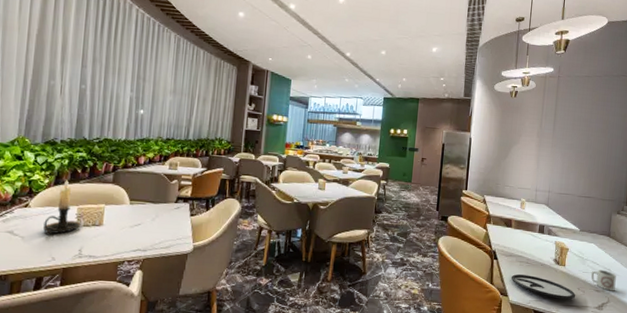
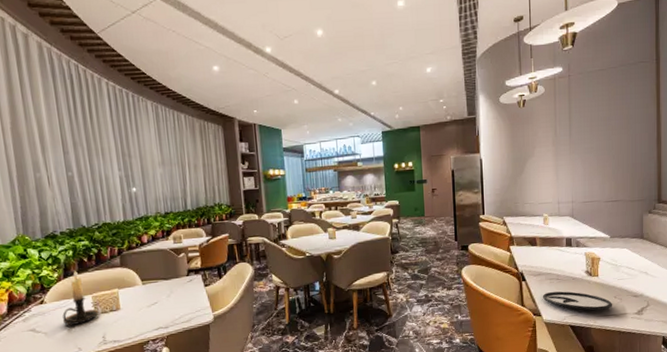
cup: present [591,269,616,291] -> none [626,273,654,295]

